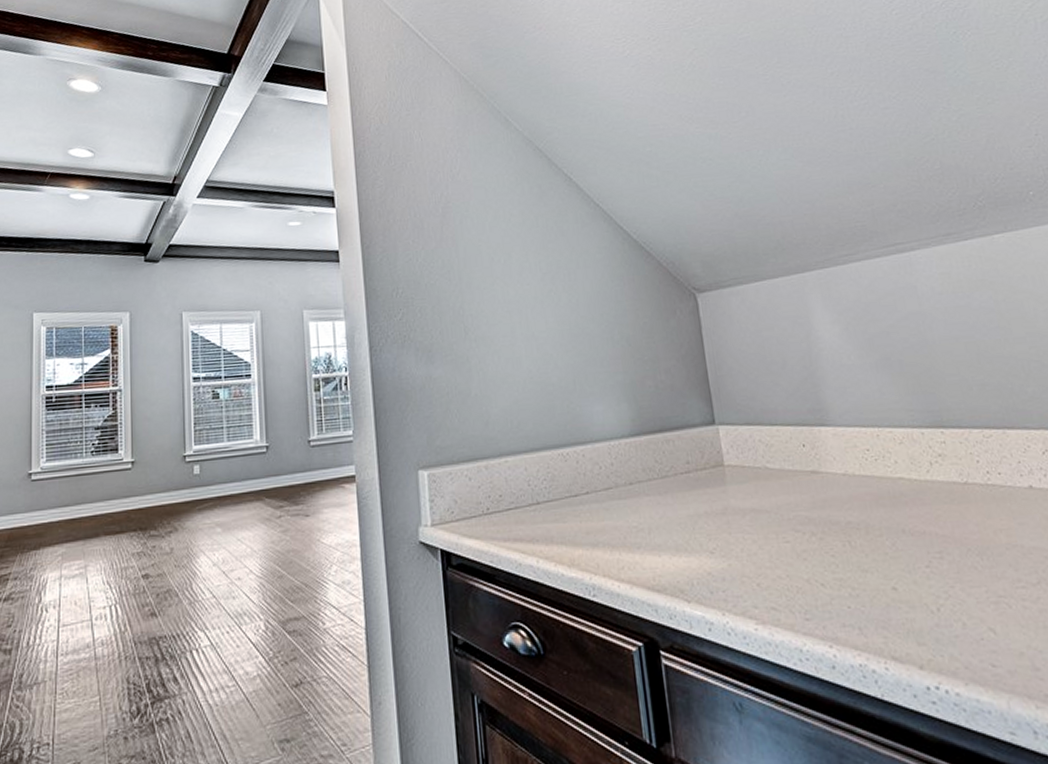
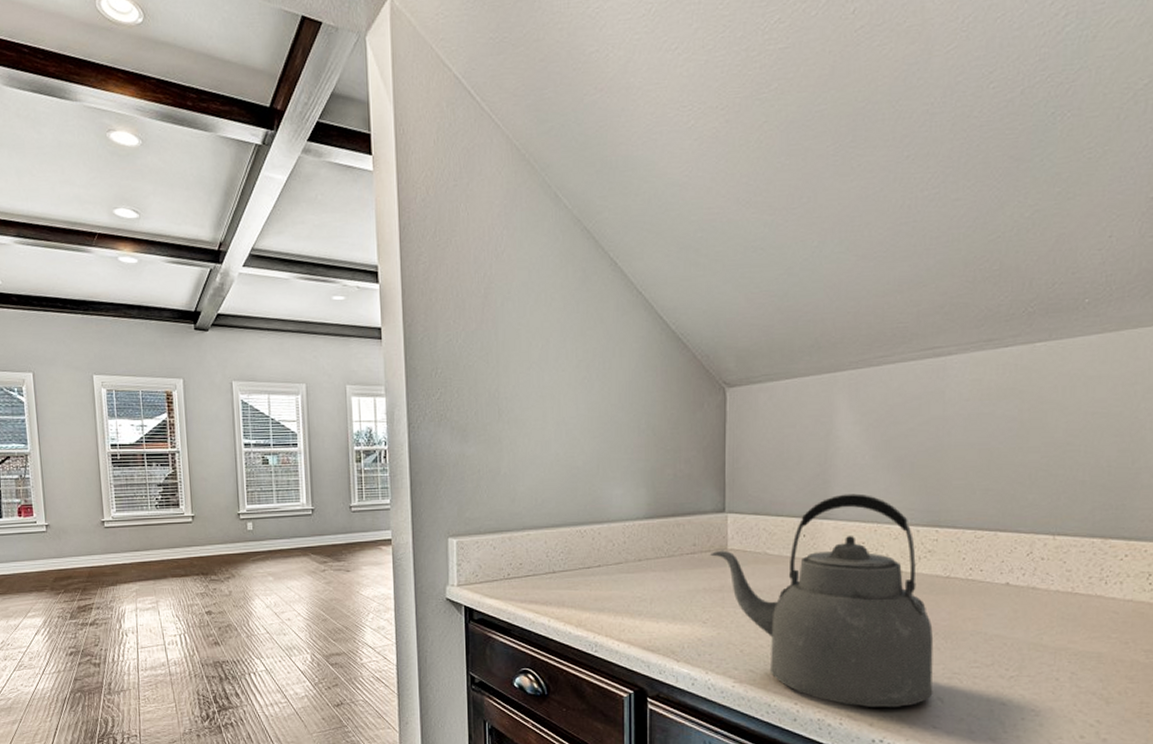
kettle: none [706,396,983,647] -> present [710,493,934,708]

